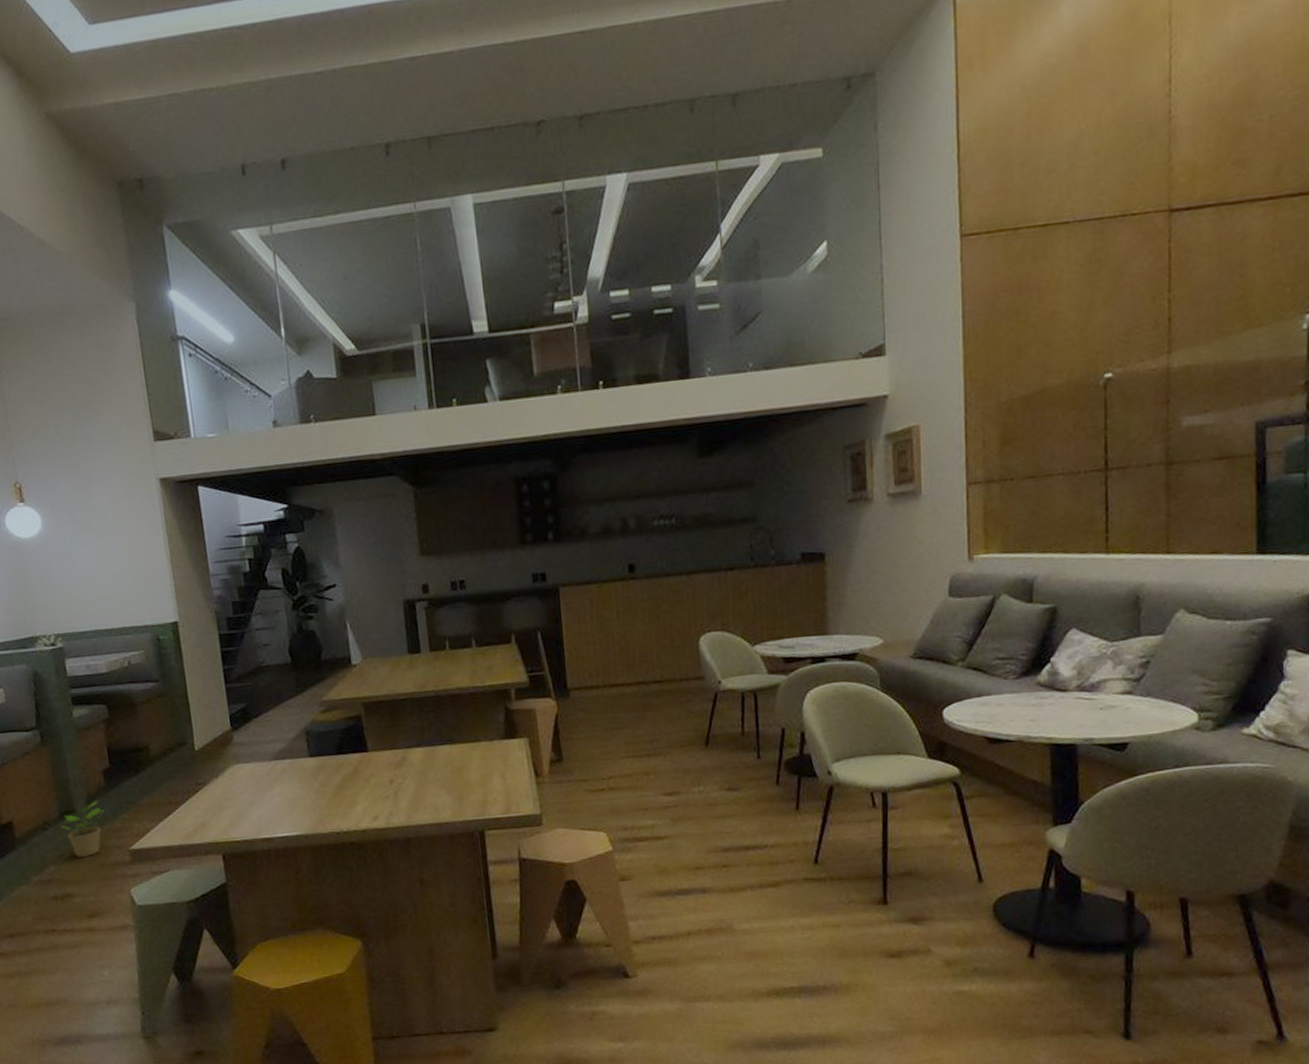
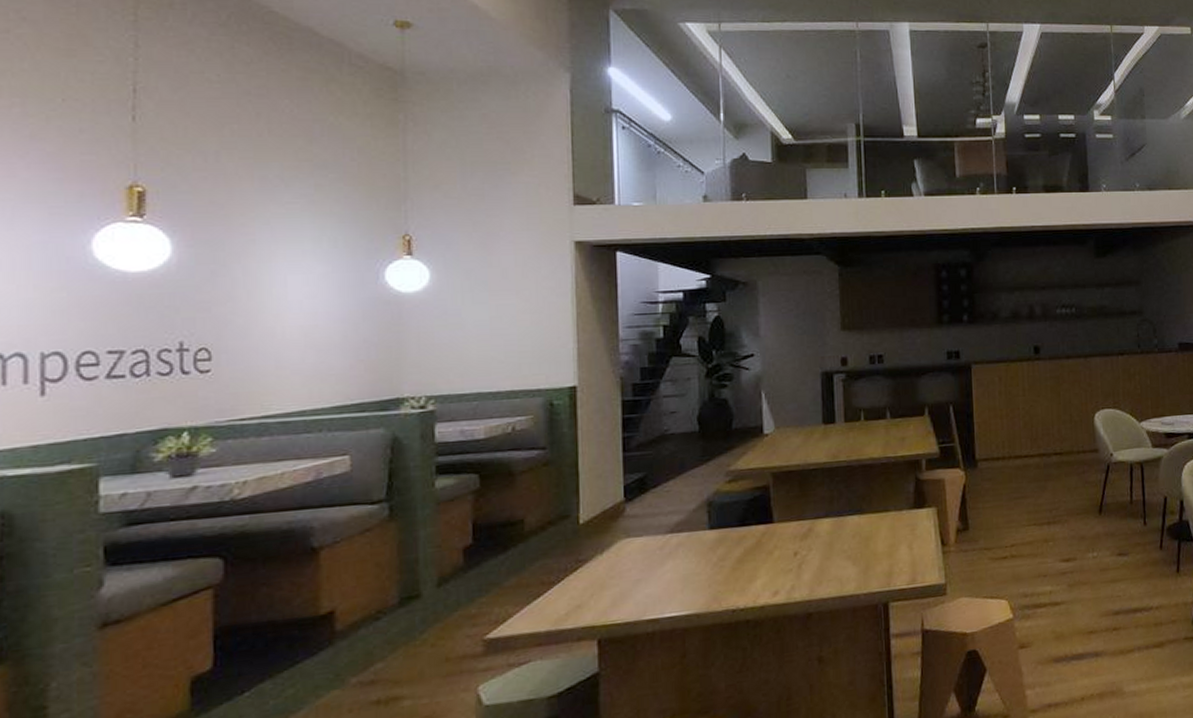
potted plant: present [61,801,105,857] -> none [399,583,459,651]

